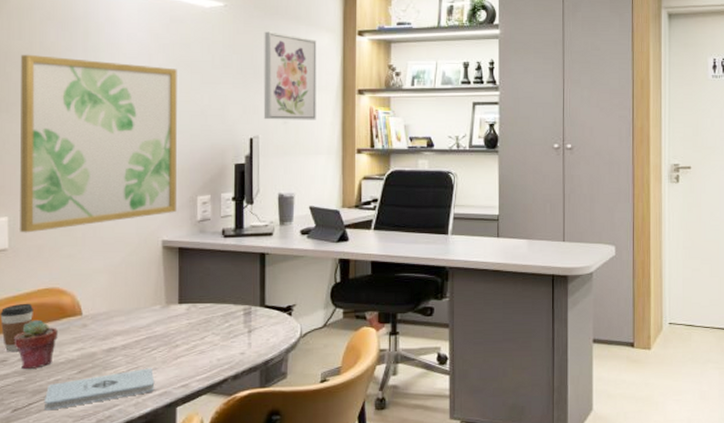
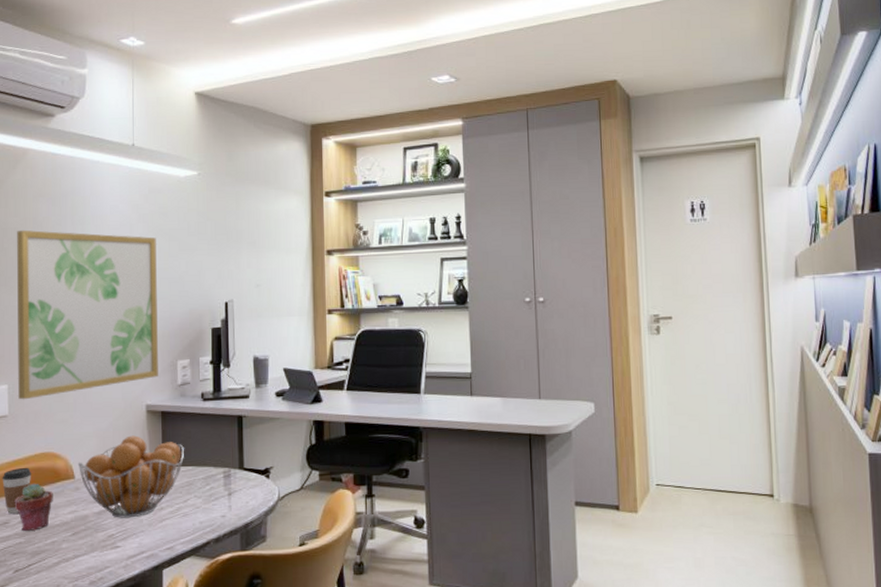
notepad: present [45,368,155,411] -> none [43,530,142,572]
fruit basket: none [85,271,202,356] -> present [77,435,184,518]
wall art: present [263,31,317,120] -> none [236,197,287,284]

